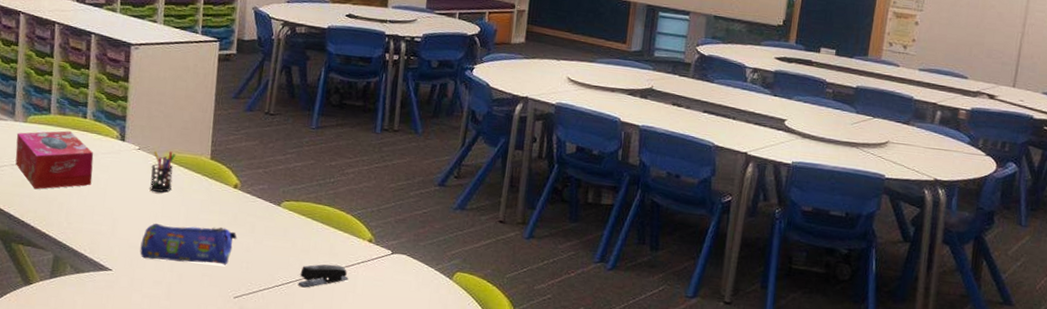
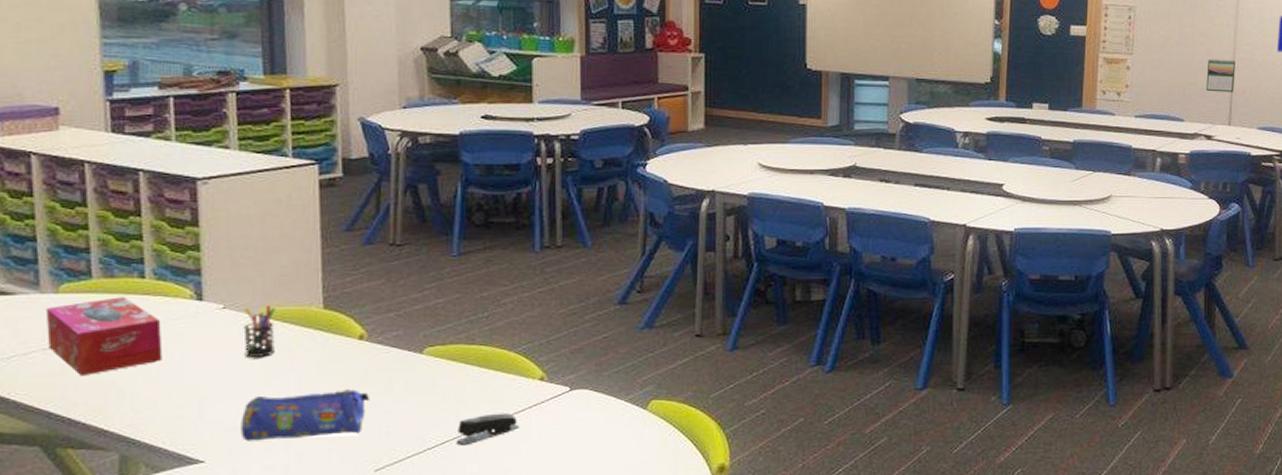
calendar: none [993,21,1026,56] -> present [1206,59,1235,93]

